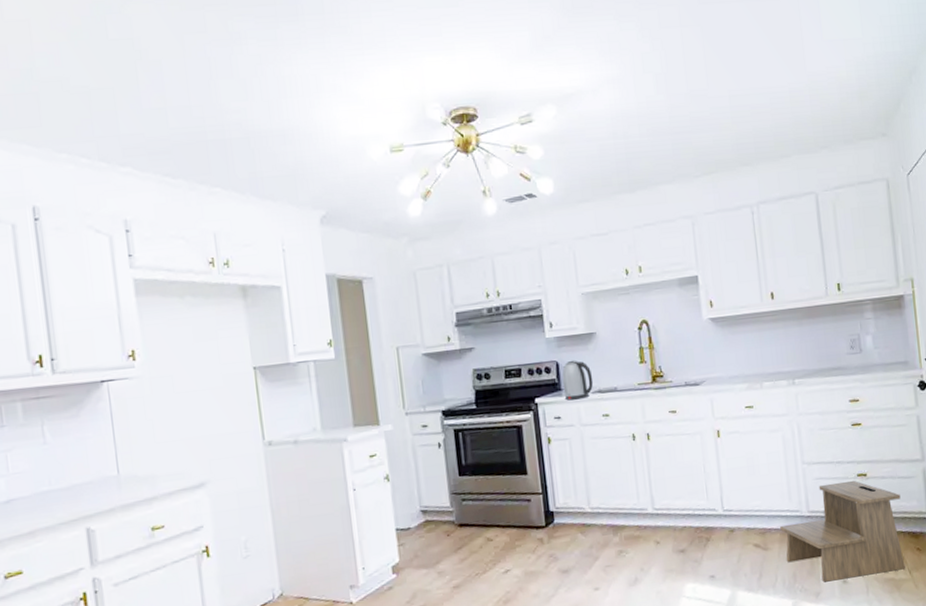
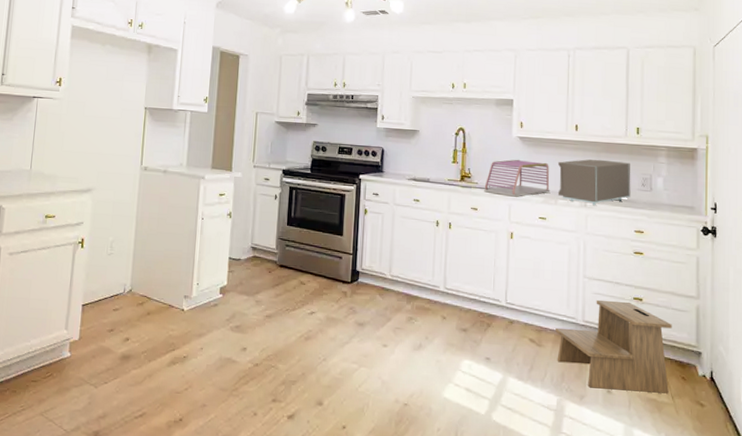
kettle: present [562,359,594,401] -> none [384,149,411,183]
dish rack: none [680,342,754,391] -> present [484,159,551,197]
microwave: none [758,325,840,382] -> present [557,159,631,206]

